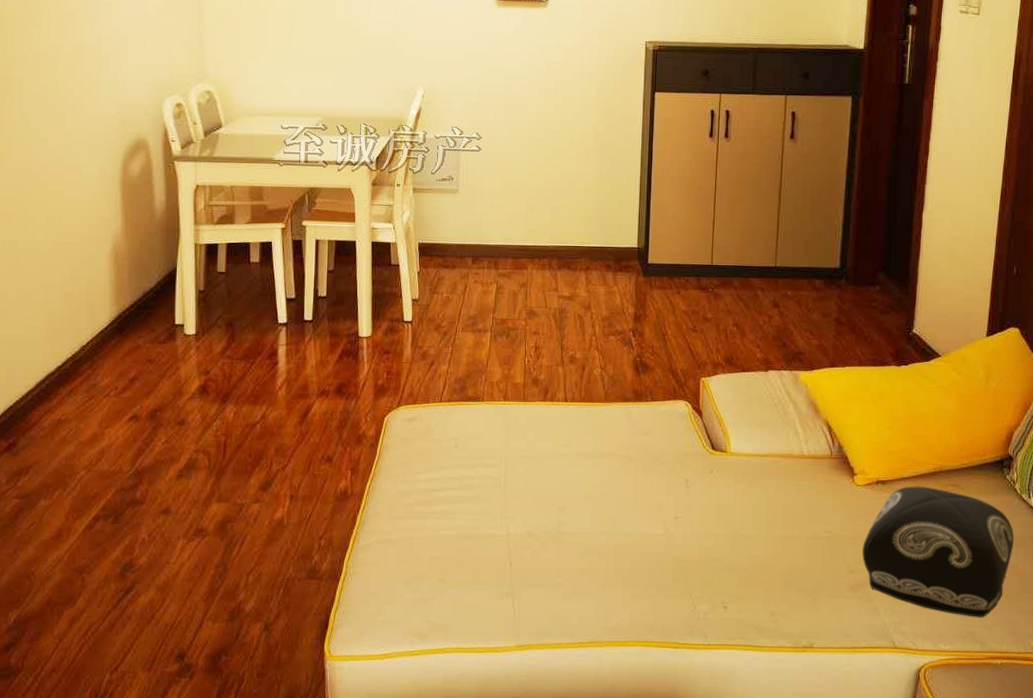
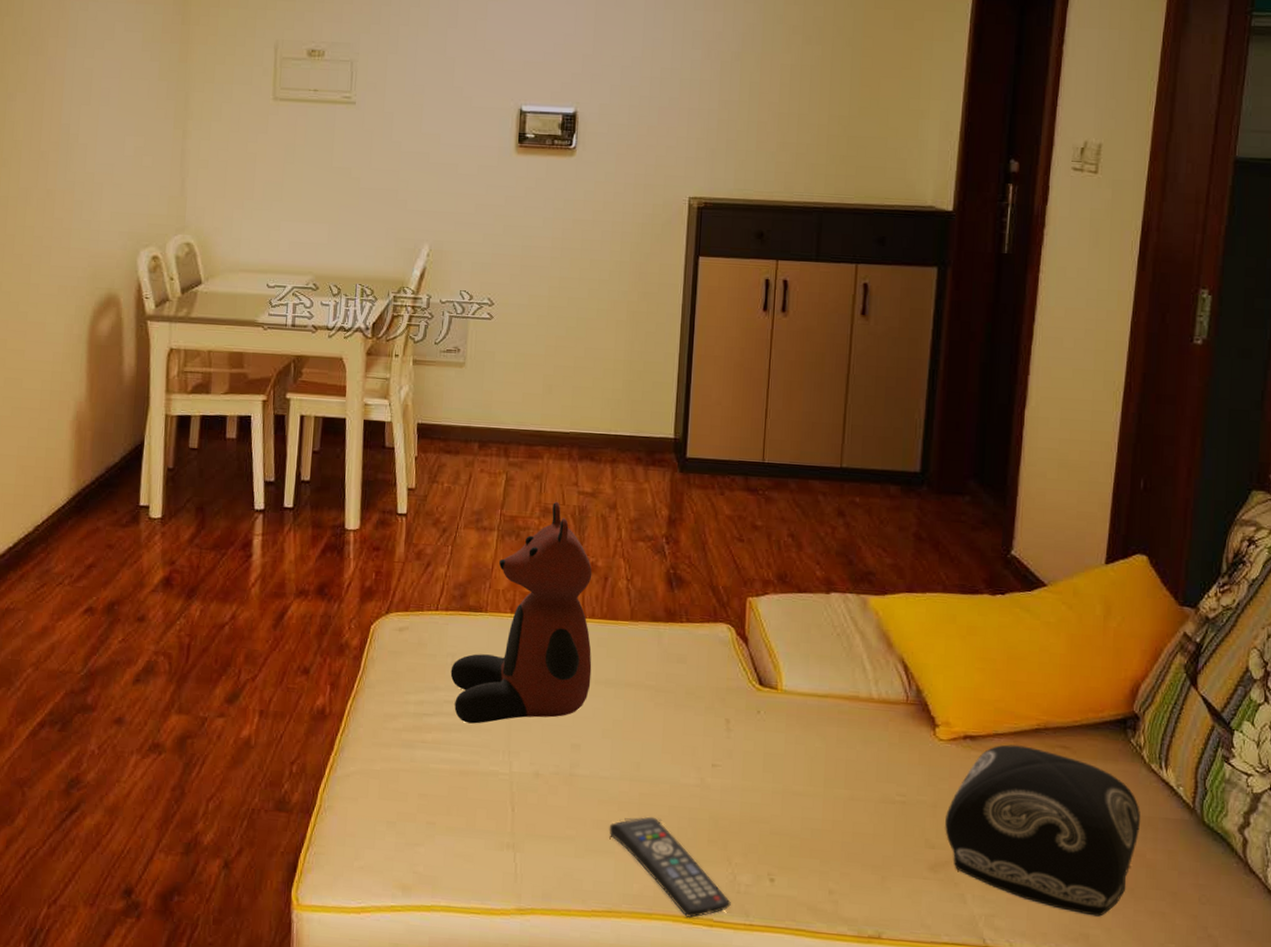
teddy bear: none [454,305,574,495] -> present [450,501,593,724]
remote control: none [591,562,692,643] -> present [609,816,731,919]

